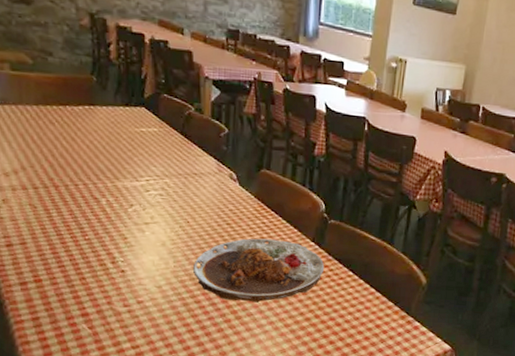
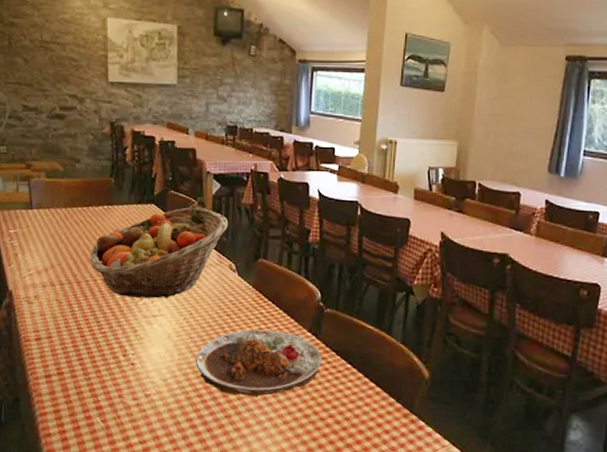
fruit basket: none [69,113,228,206] -> present [90,207,228,299]

